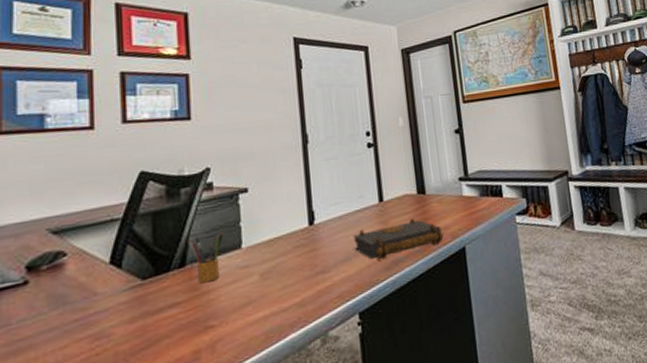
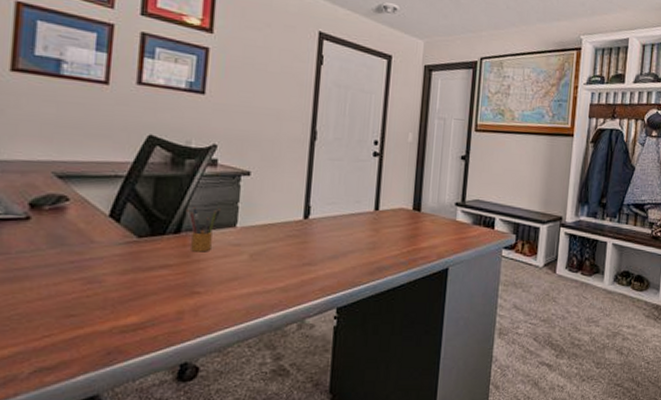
book: present [353,218,444,261] -> none [343,232,430,264]

